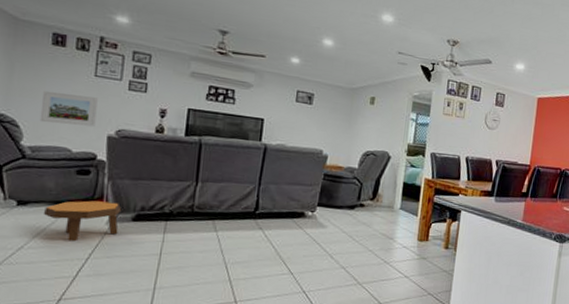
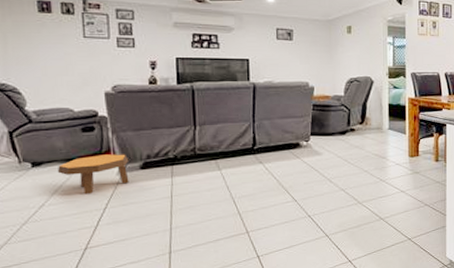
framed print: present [39,90,98,127] -> none [37,56,92,87]

